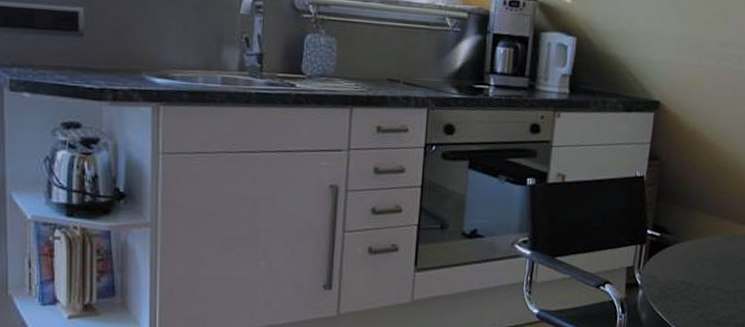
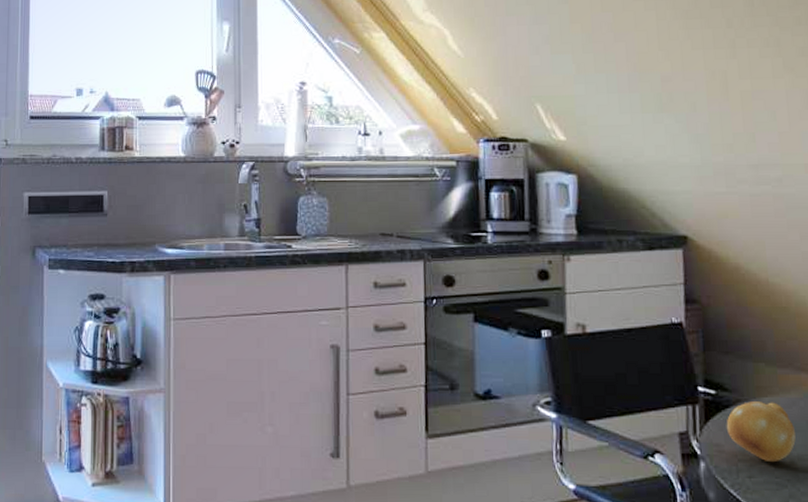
fruit: none [663,242,713,290] -> present [726,401,796,463]

